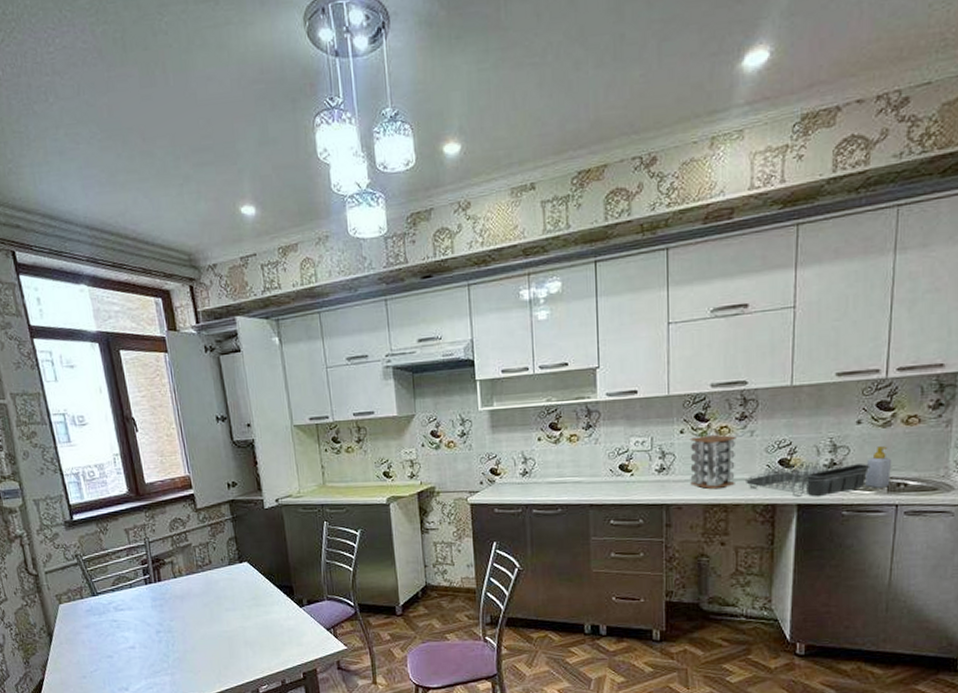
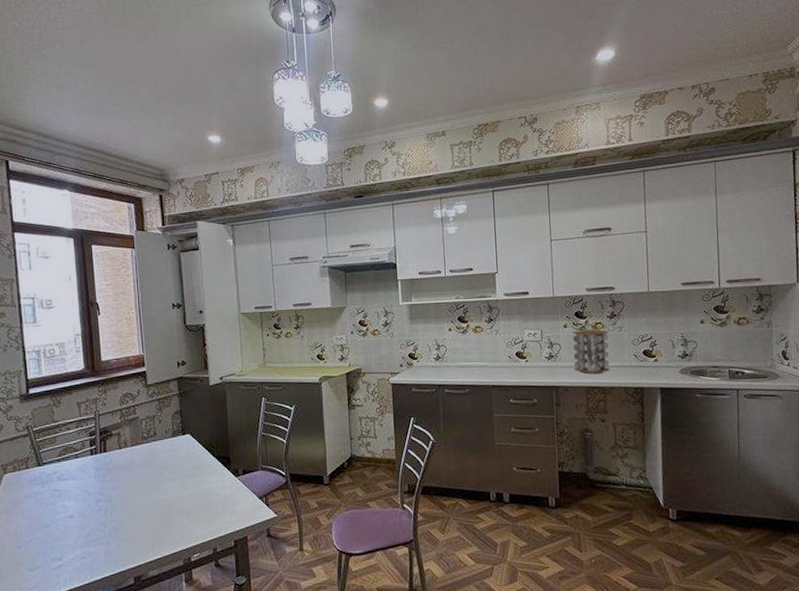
dish rack: present [746,461,870,497] -> none [618,352,714,382]
soap bottle: present [865,446,891,488] -> none [710,341,731,375]

